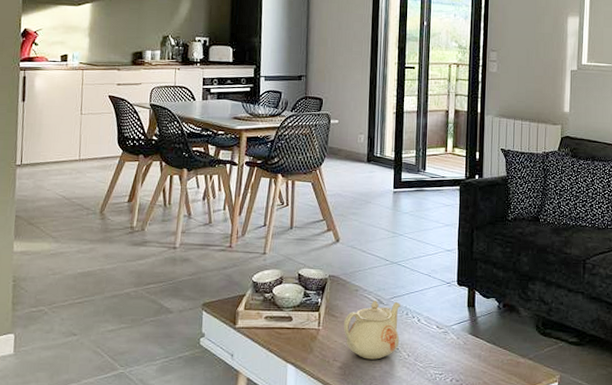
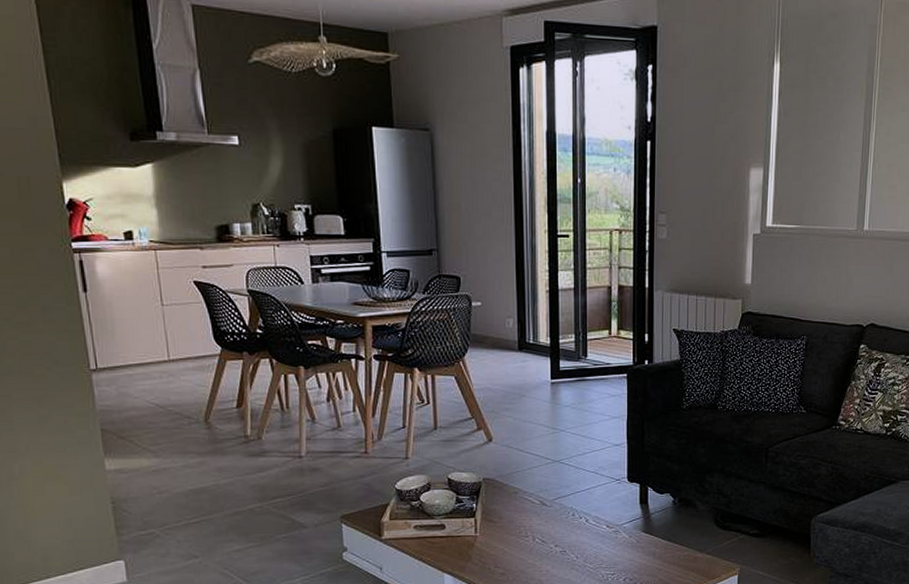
teapot: present [343,300,400,360] -> none [503,502,567,564]

